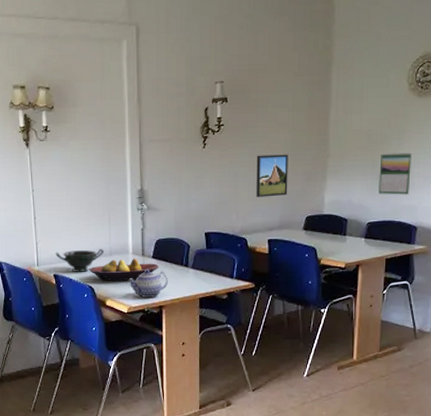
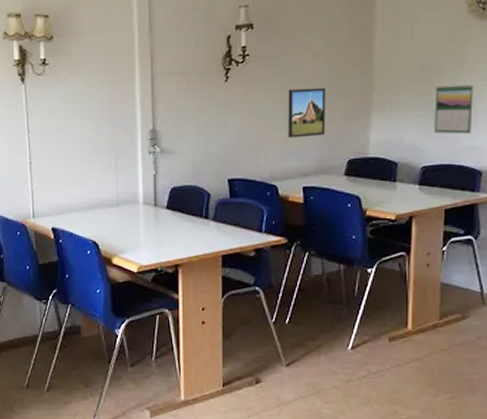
bowl: present [55,249,105,272] -> none [54,198,111,225]
fruit bowl: present [89,259,159,282] -> none [93,209,175,237]
teapot: present [129,269,168,298] -> none [139,221,185,255]

